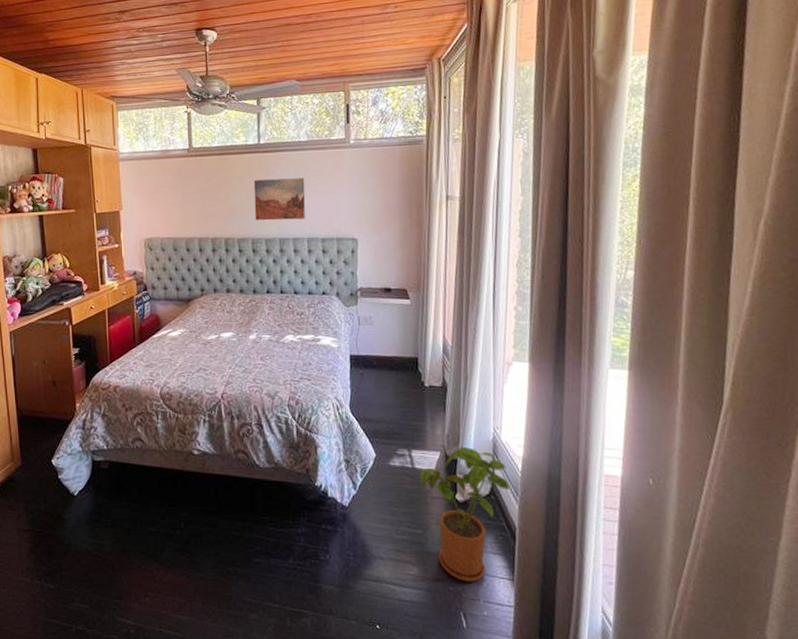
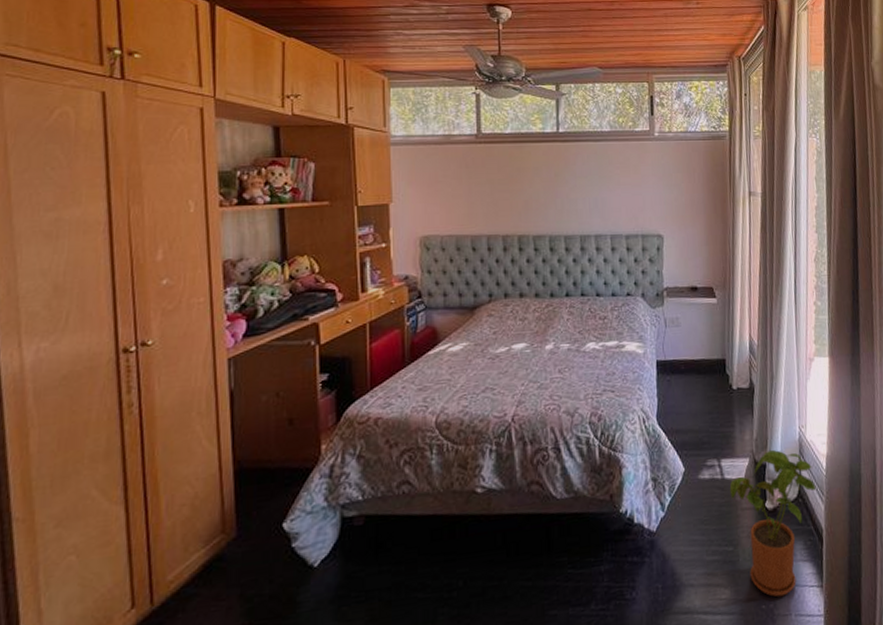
wall art: present [253,178,306,221] -> none [551,170,609,216]

